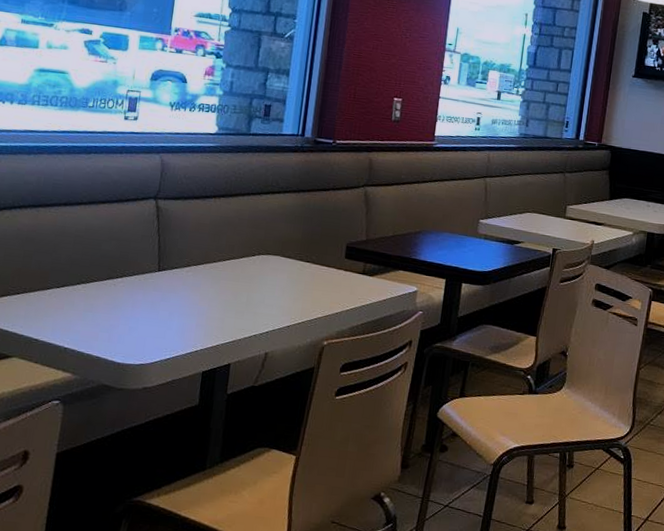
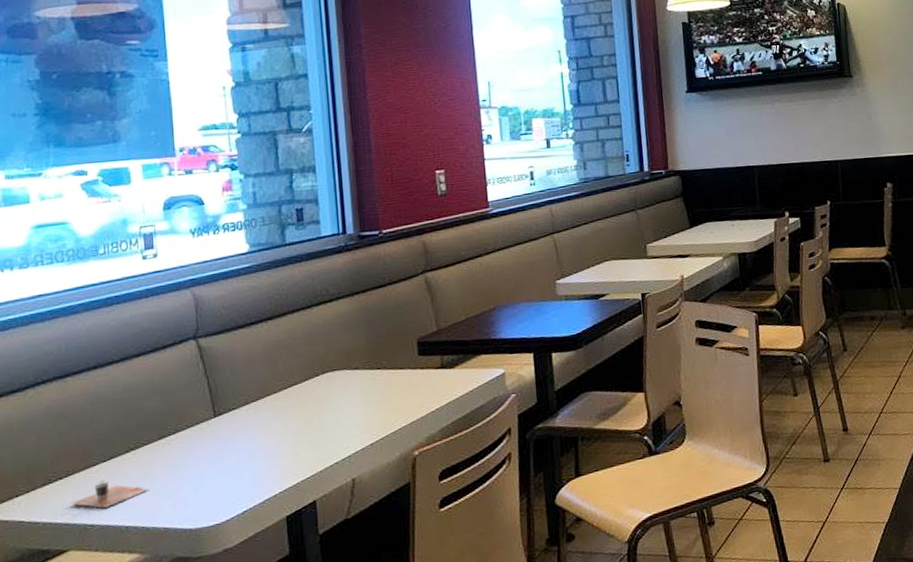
cup: none [22,303,90,328] -> present [70,479,149,508]

